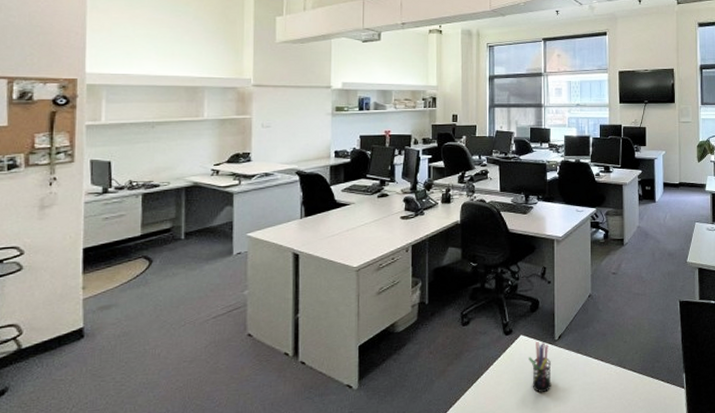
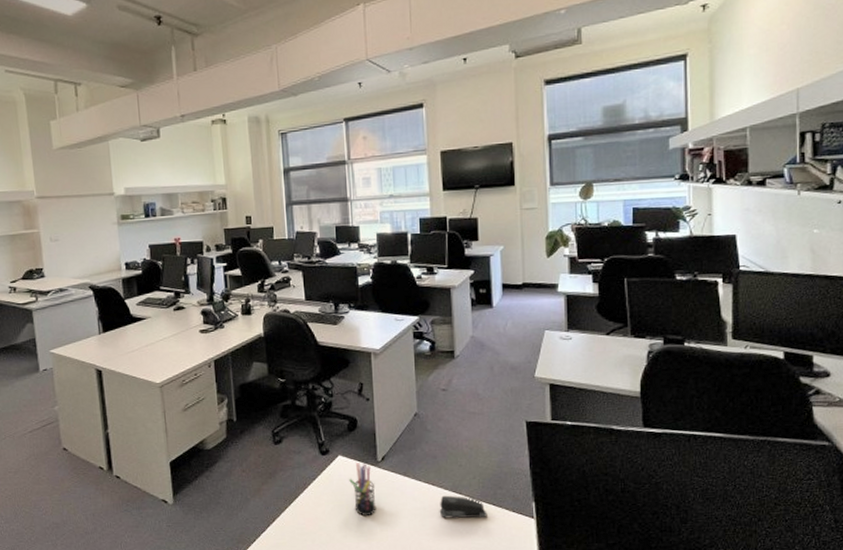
stapler: none [606,369,646,392] -> present [439,495,487,518]

